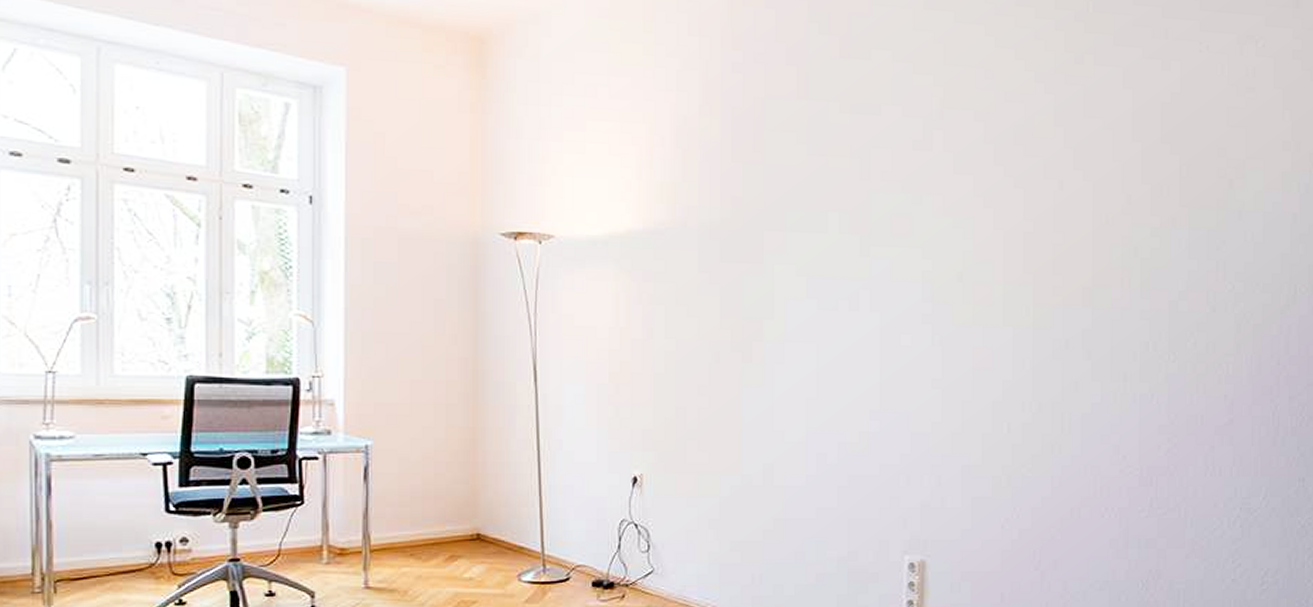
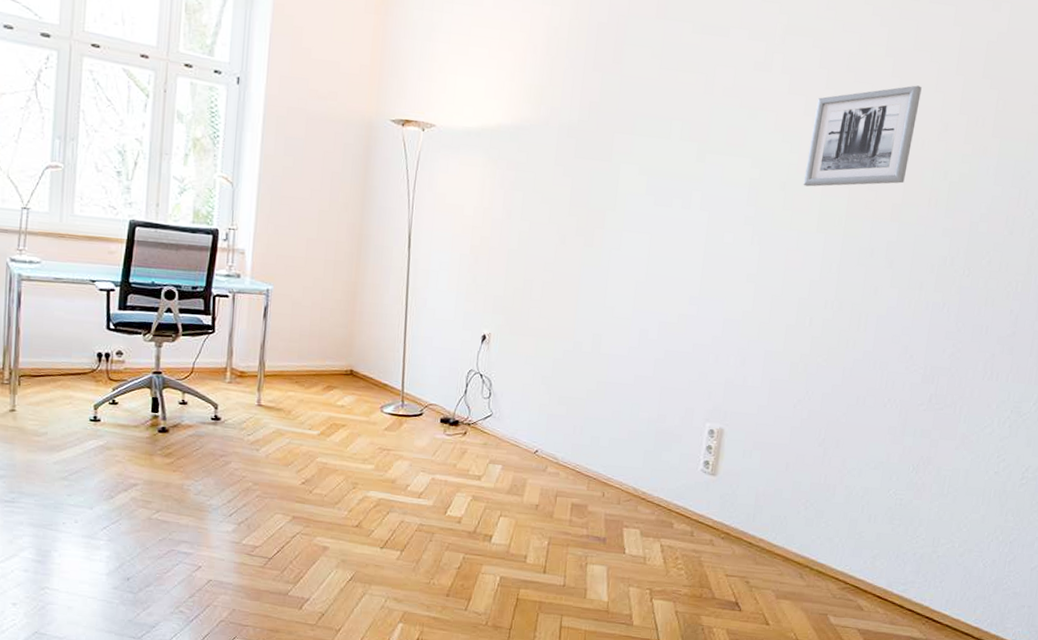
wall art: none [982,155,1098,276] -> present [803,85,922,187]

